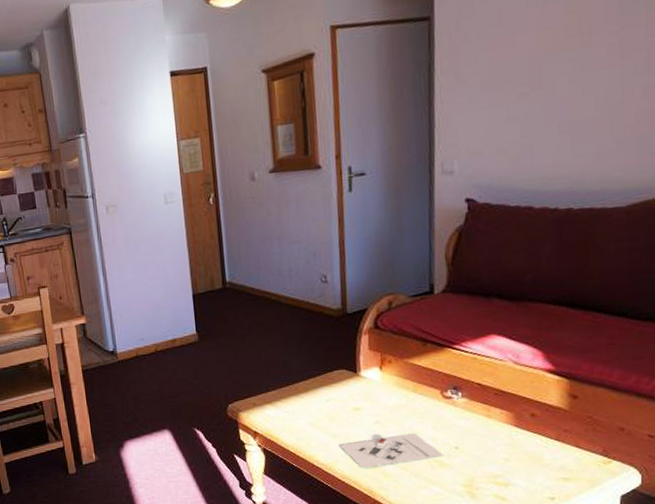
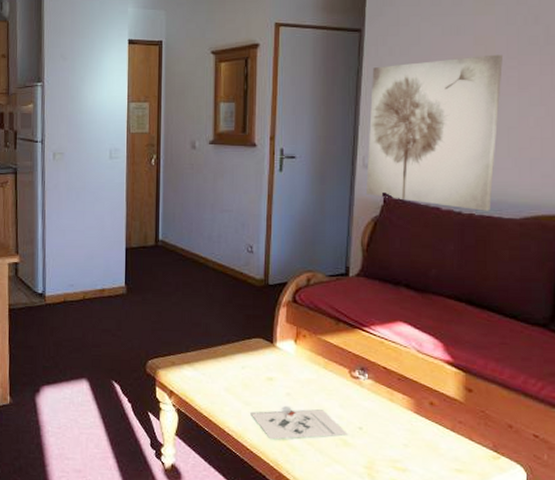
wall art: none [446,19,601,205] -> present [366,54,503,211]

